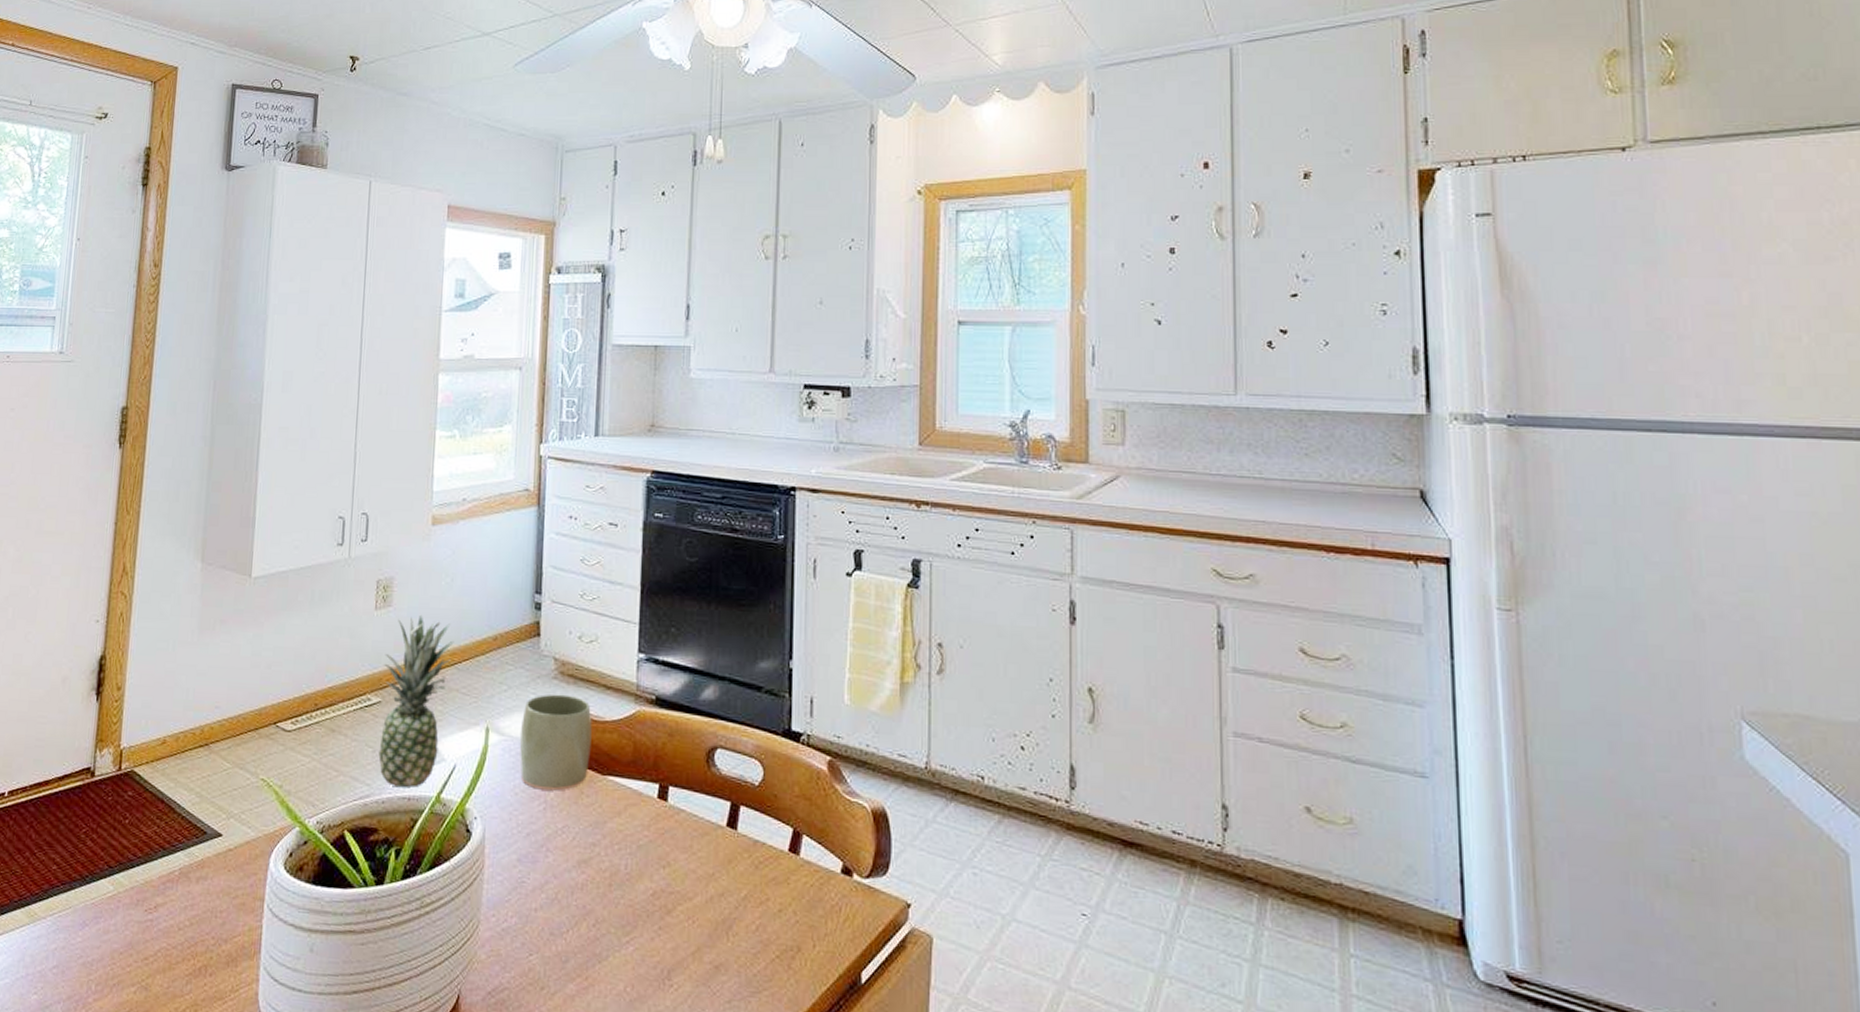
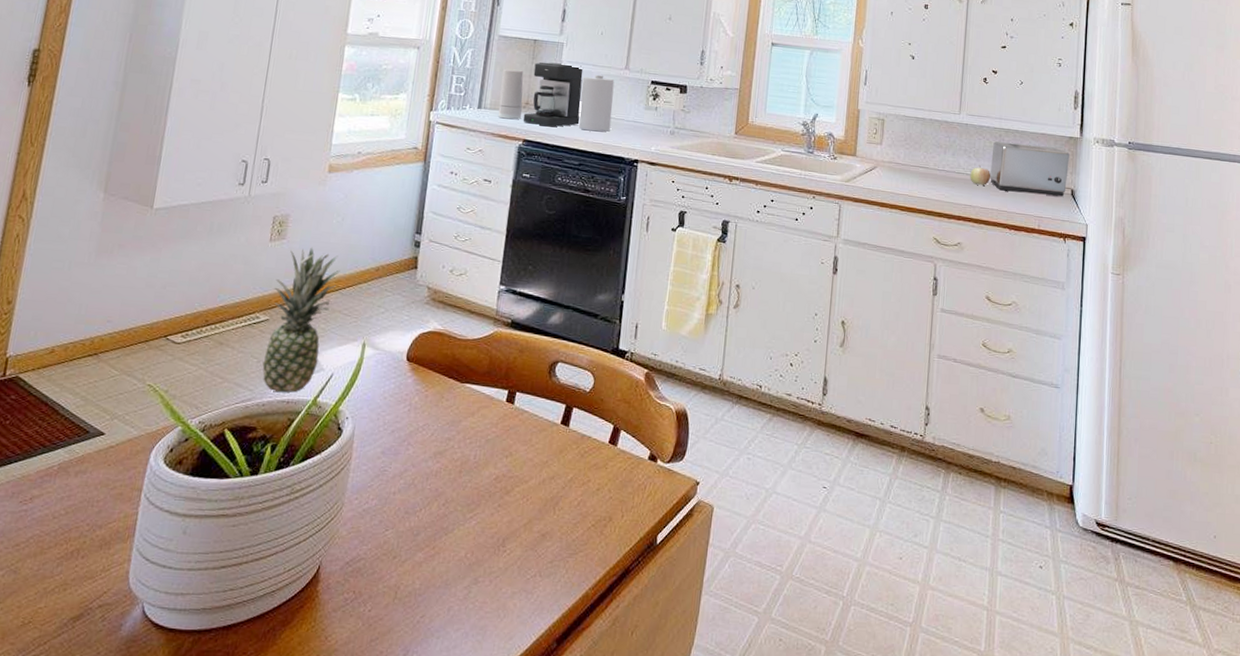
mug: present [519,694,592,791] -> none [390,316,456,396]
canister: none [619,384,648,447] -> present [498,69,524,120]
coffee maker: none [649,372,719,453] -> present [523,62,584,127]
paper towel holder: none [717,382,758,455] -> present [578,74,615,132]
fruit: none [1259,462,1292,492] -> present [970,164,991,185]
toaster: none [1289,429,1413,501] -> present [990,141,1070,197]

